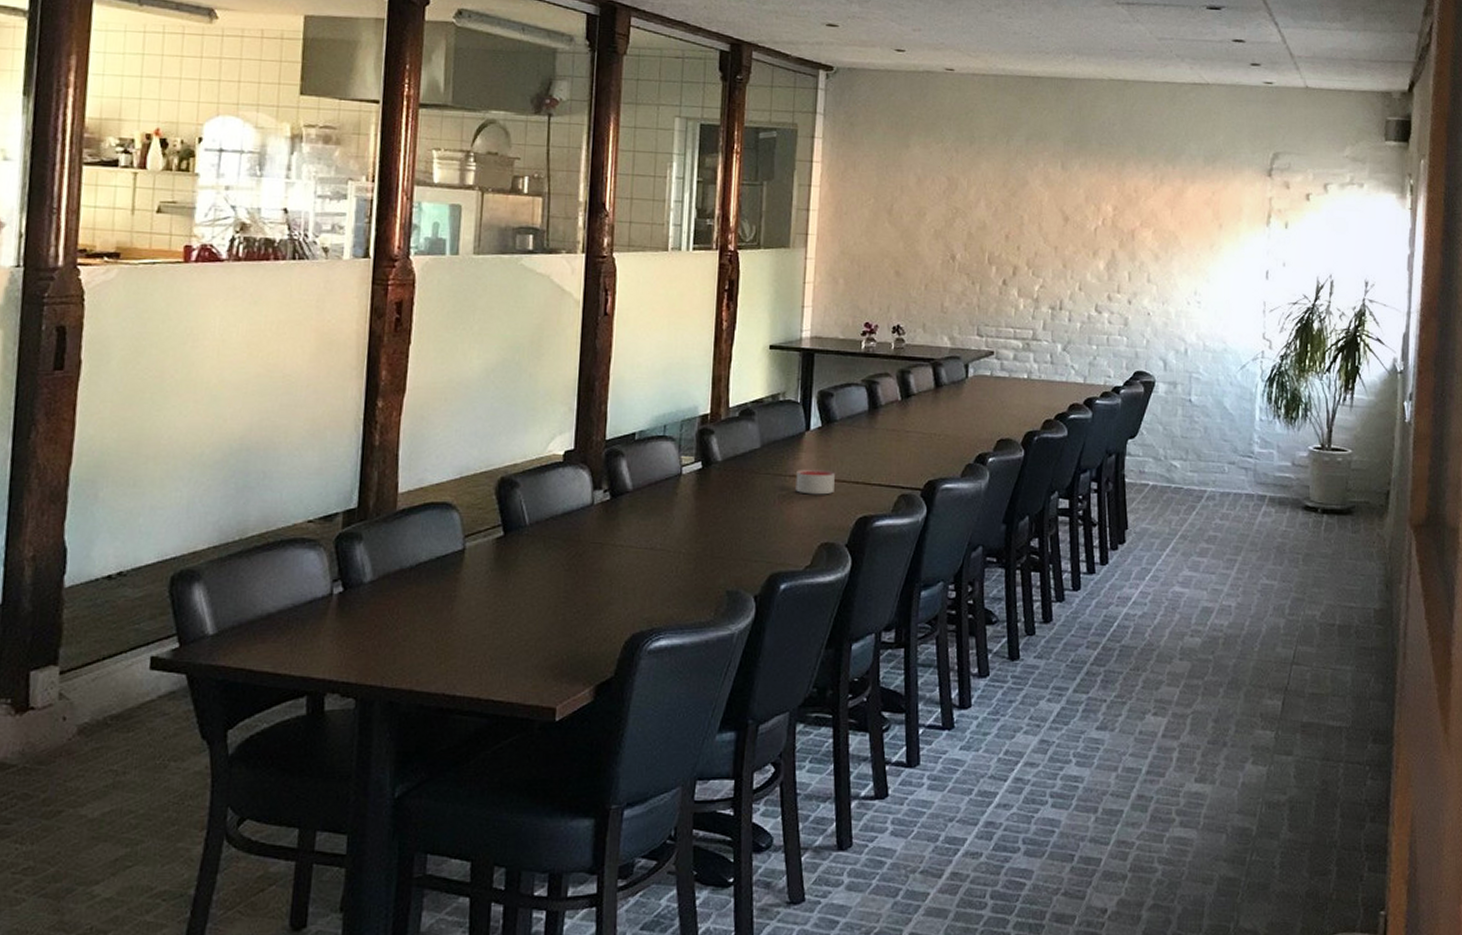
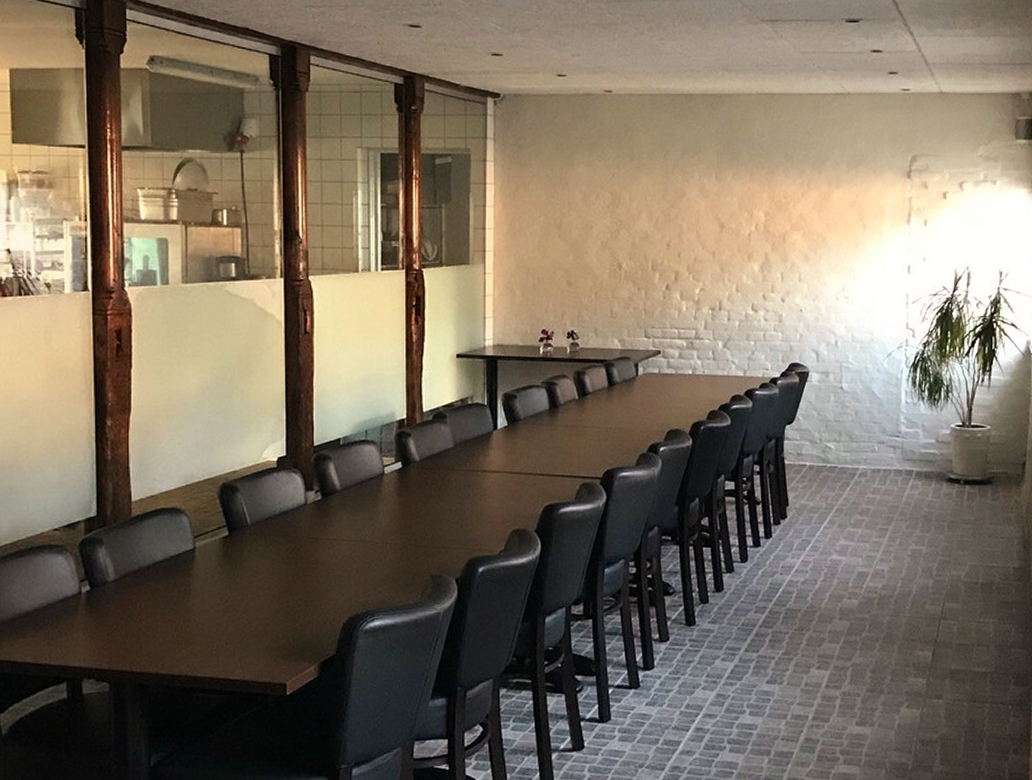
candle: present [796,469,835,495] -> none [487,464,522,487]

